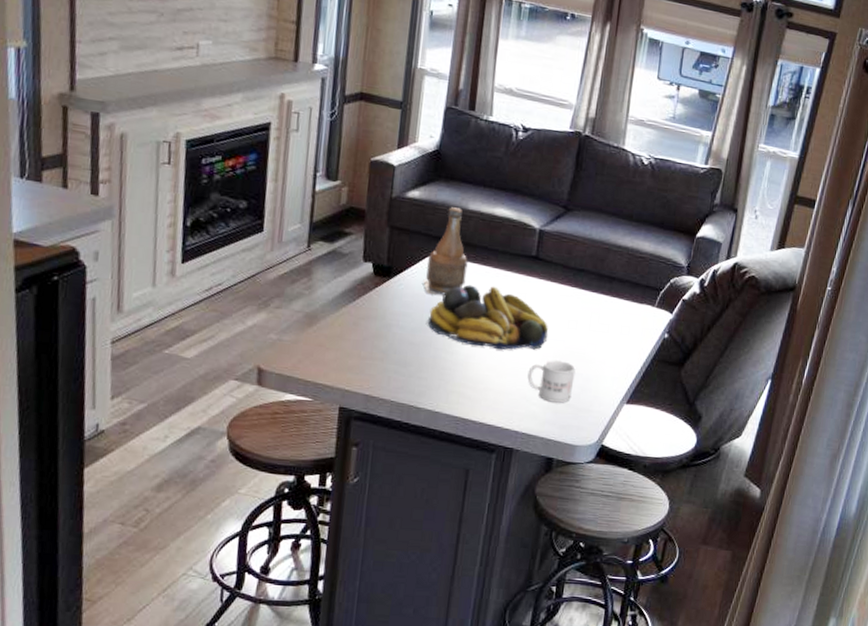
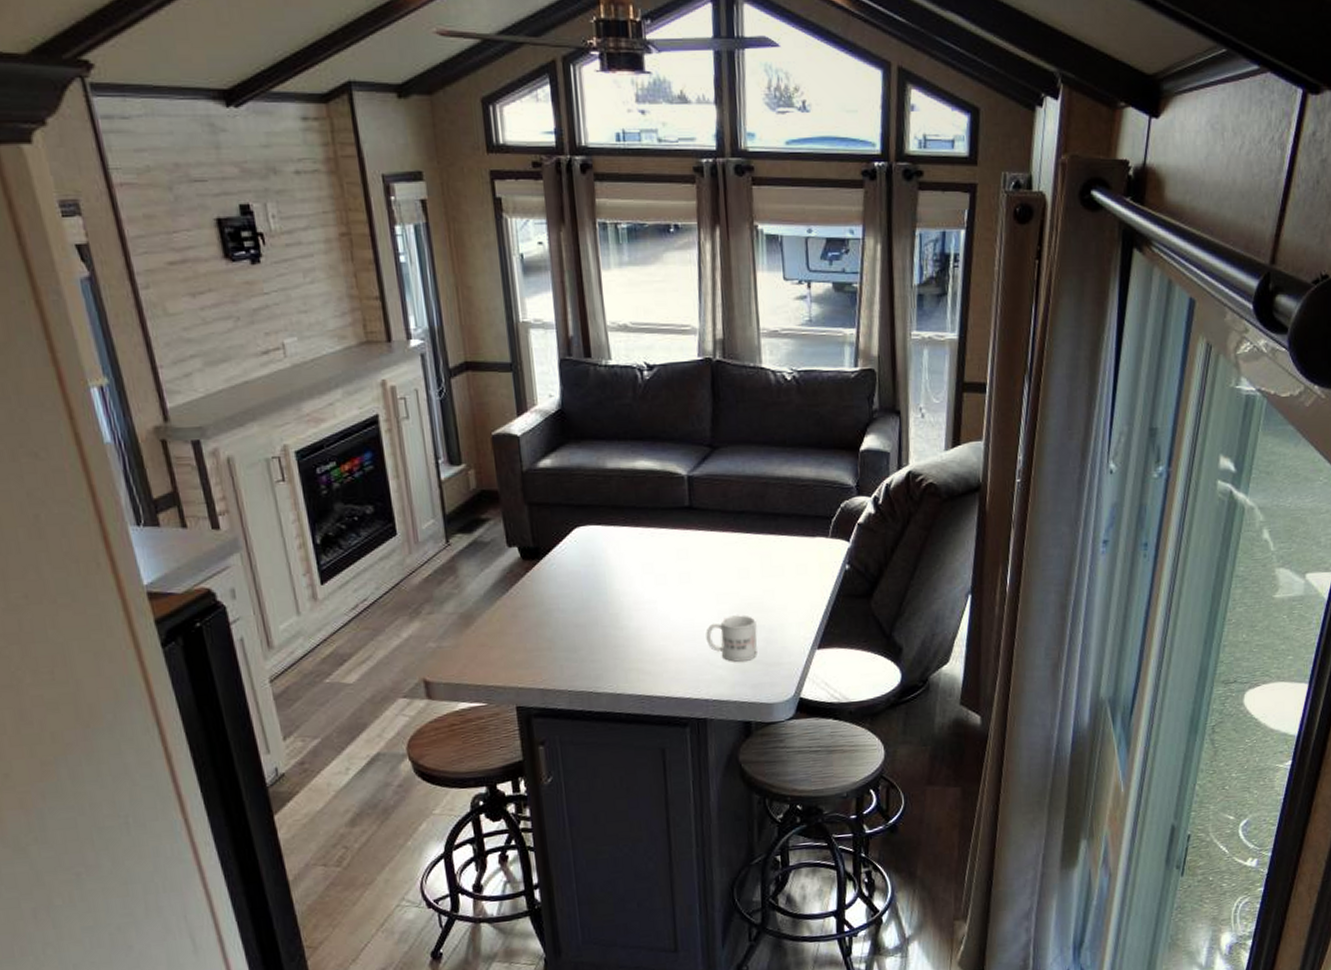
bottle: present [423,207,468,295] -> none [575,469,620,569]
fruit bowl: present [427,284,548,350] -> none [588,547,719,617]

